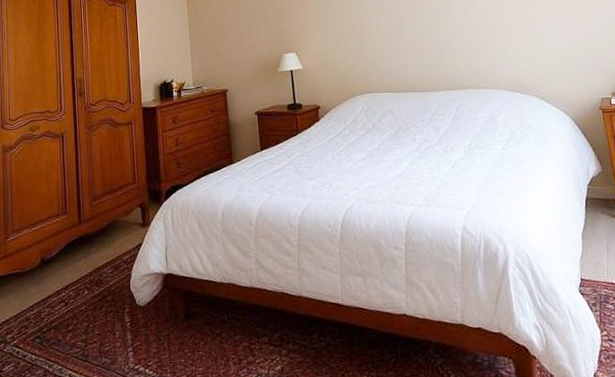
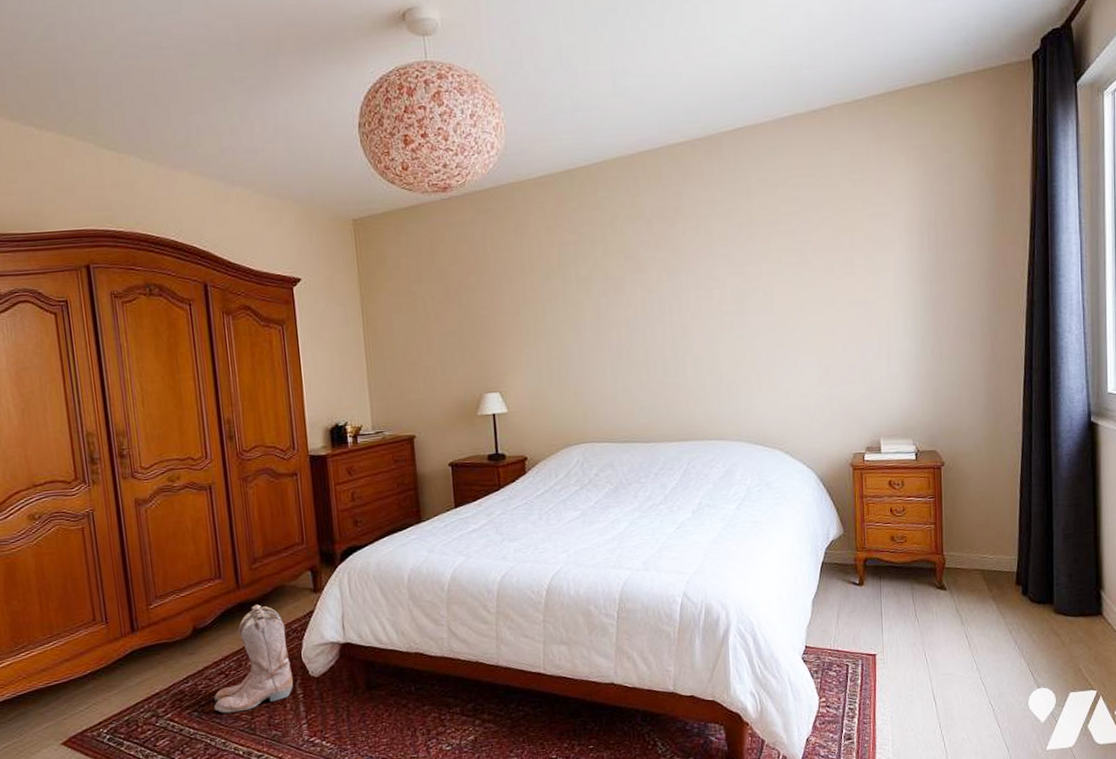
boots: none [54,238,123,341] -> present [214,604,294,714]

